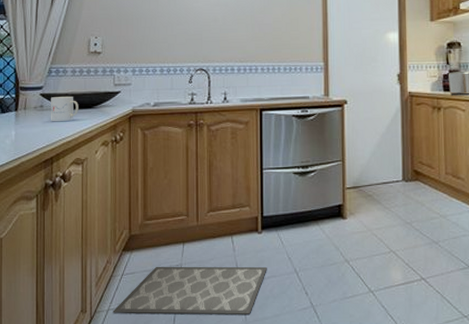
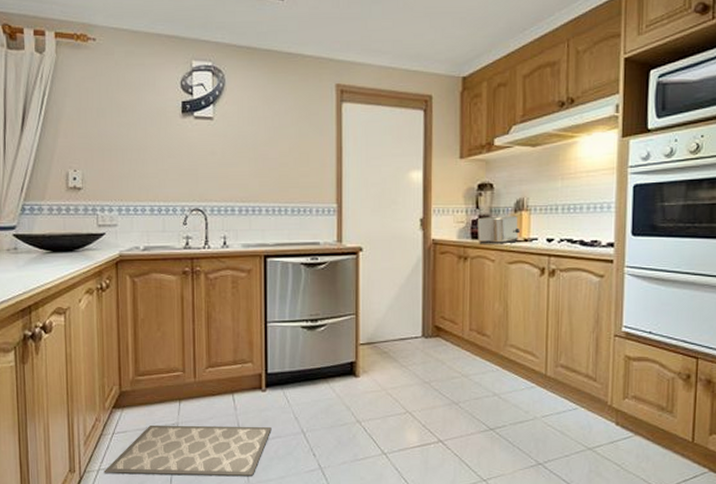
mug: present [50,96,79,122] -> none [25,237,58,267]

